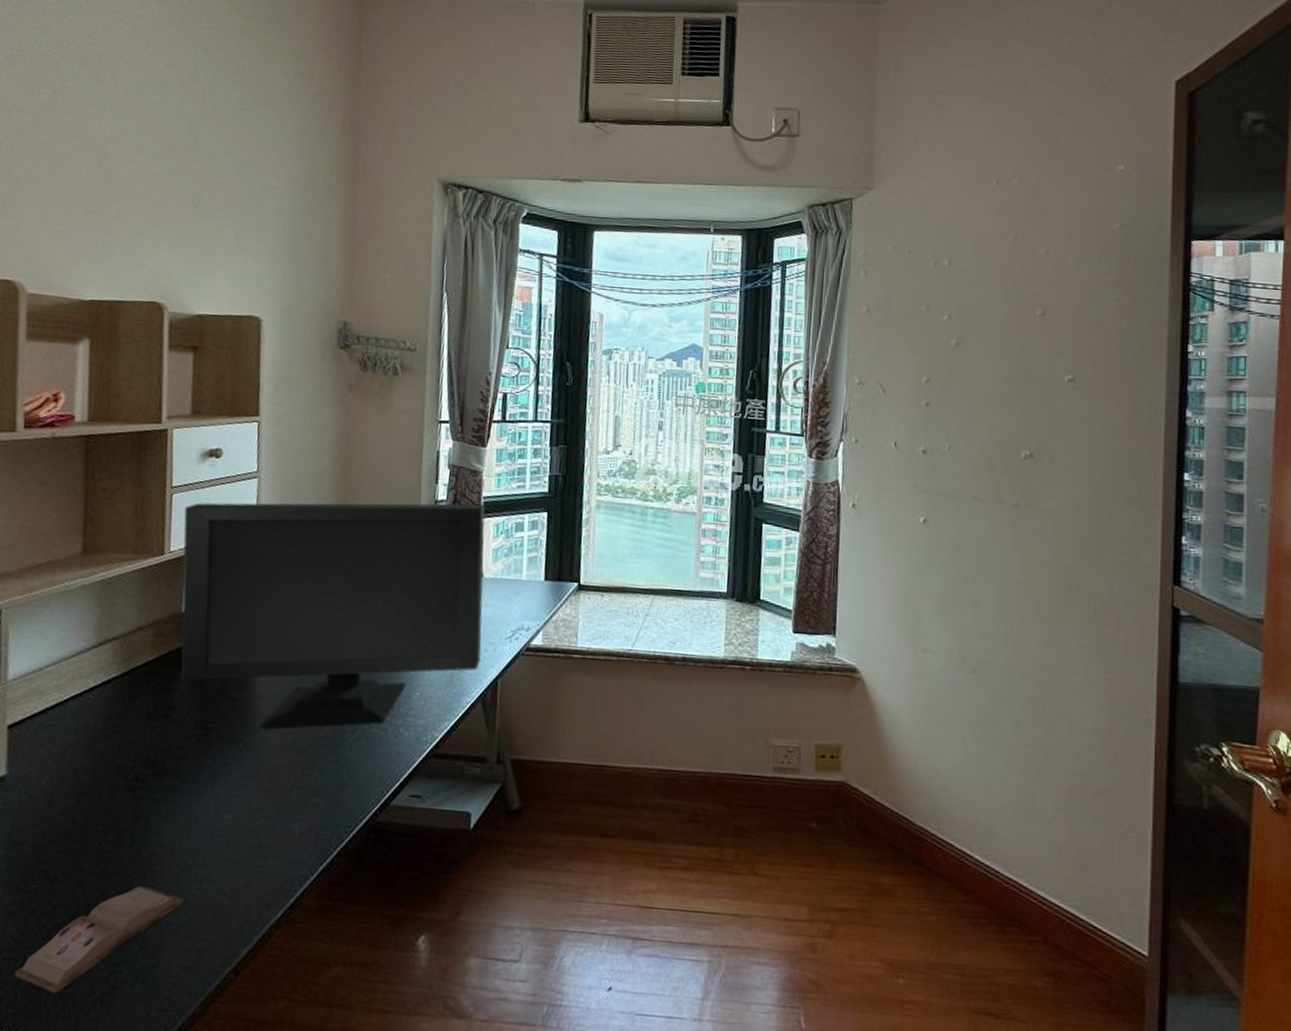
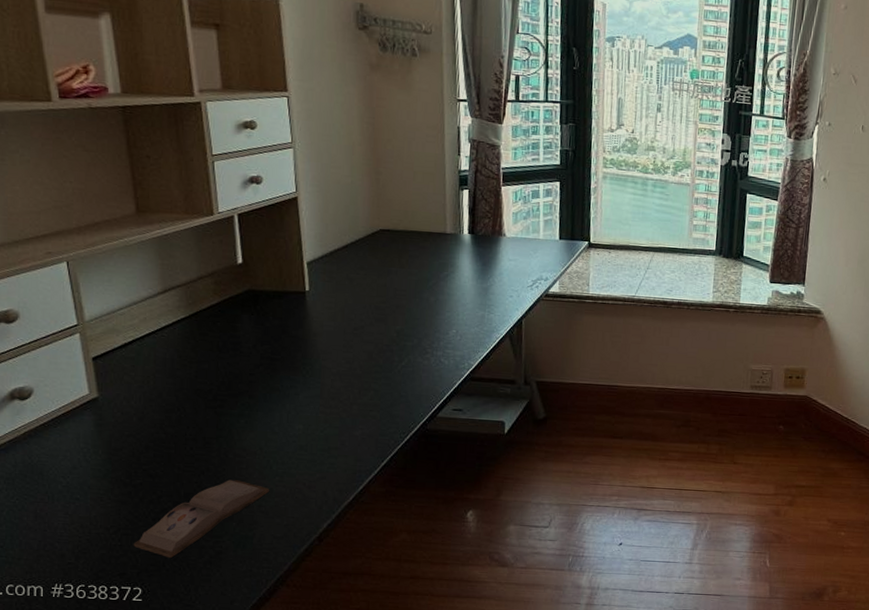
computer monitor: present [181,502,485,729] -> none [227,169,507,359]

